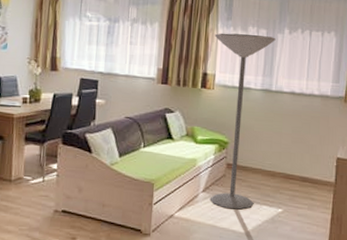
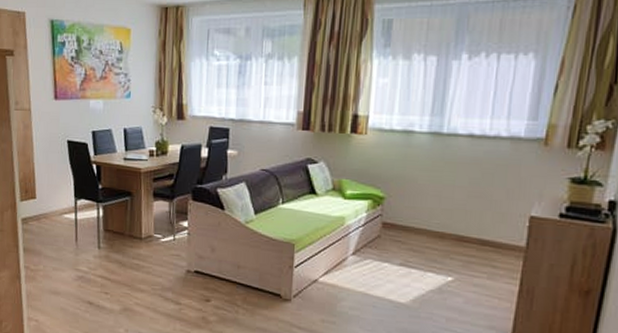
floor lamp: present [209,33,276,210] -> none [361,63,450,277]

